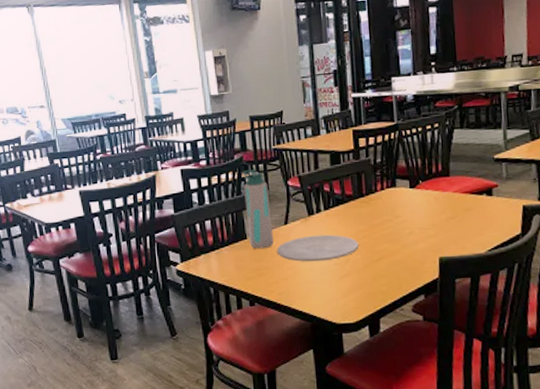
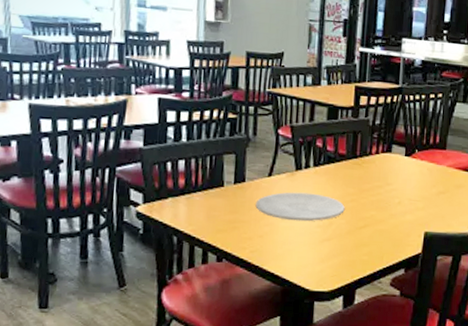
water bottle: present [242,169,274,249] -> none [226,110,256,200]

